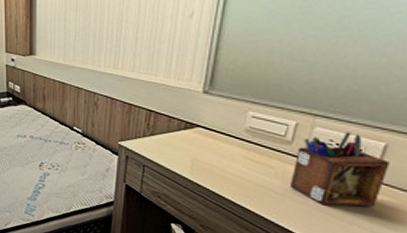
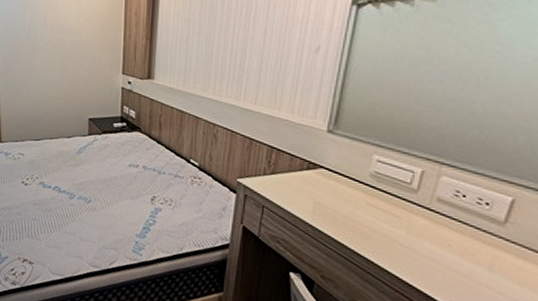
desk organizer: present [291,132,390,207] -> none [416,183,517,265]

